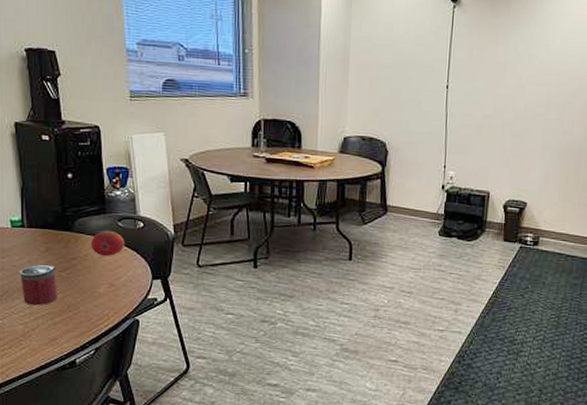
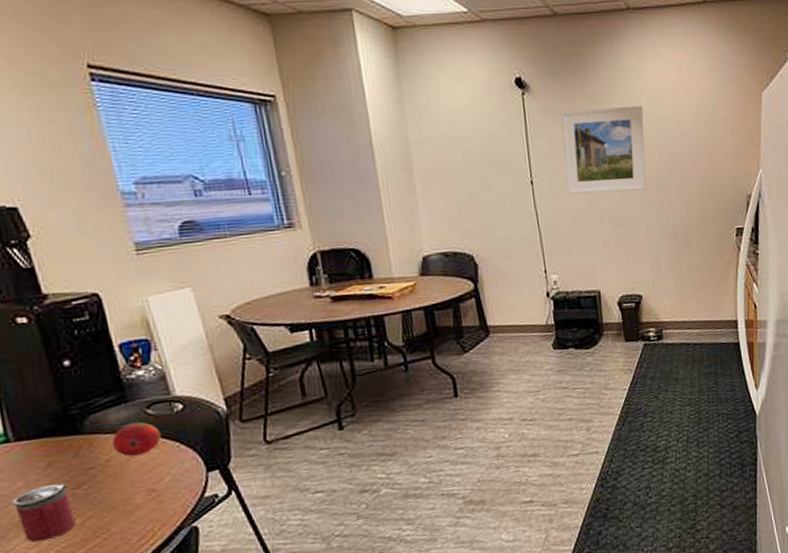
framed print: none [477,26,561,108] -> present [561,105,647,194]

